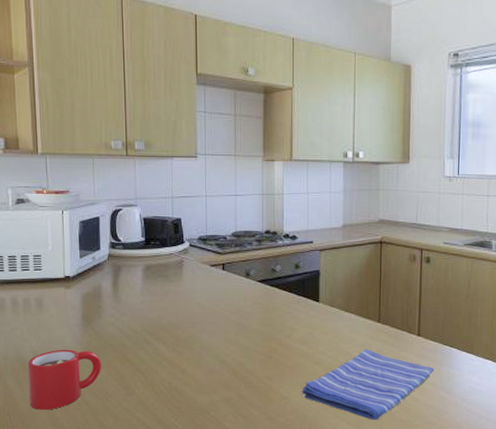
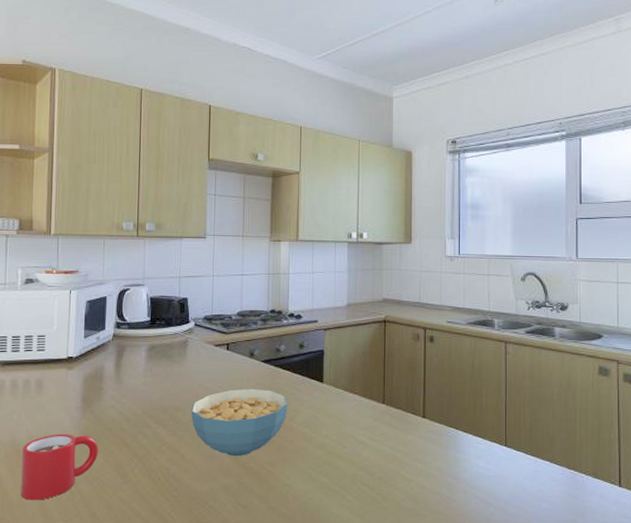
cereal bowl: none [190,307,285,372] -> present [191,388,288,457]
dish towel: present [302,348,434,420] -> none [304,431,440,509]

